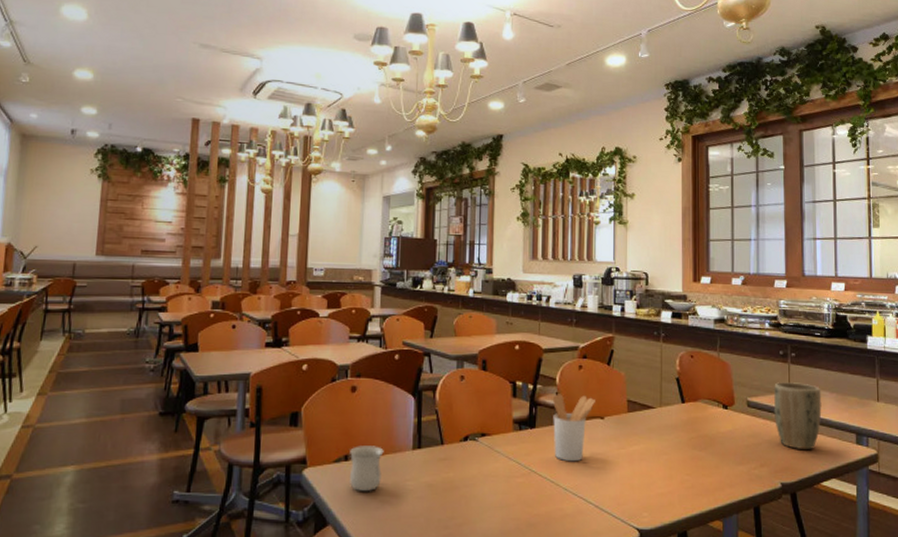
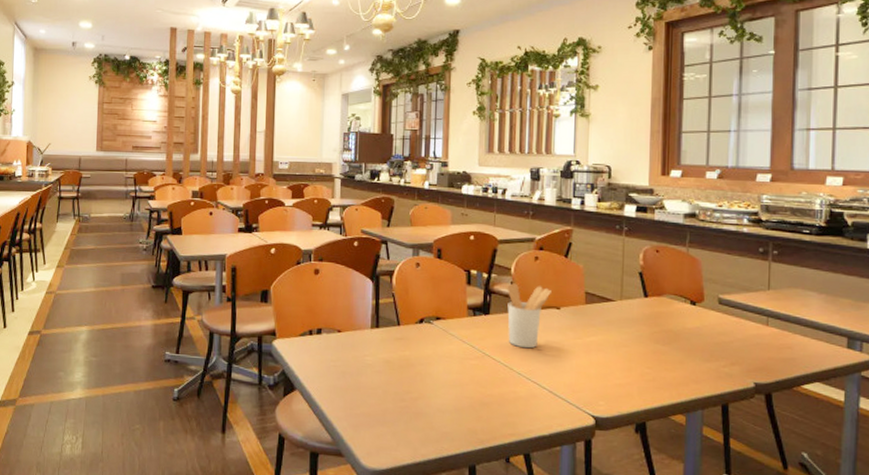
mug: present [350,446,384,491] -> none [314,322,345,363]
plant pot: present [773,381,822,450] -> none [749,279,807,352]

